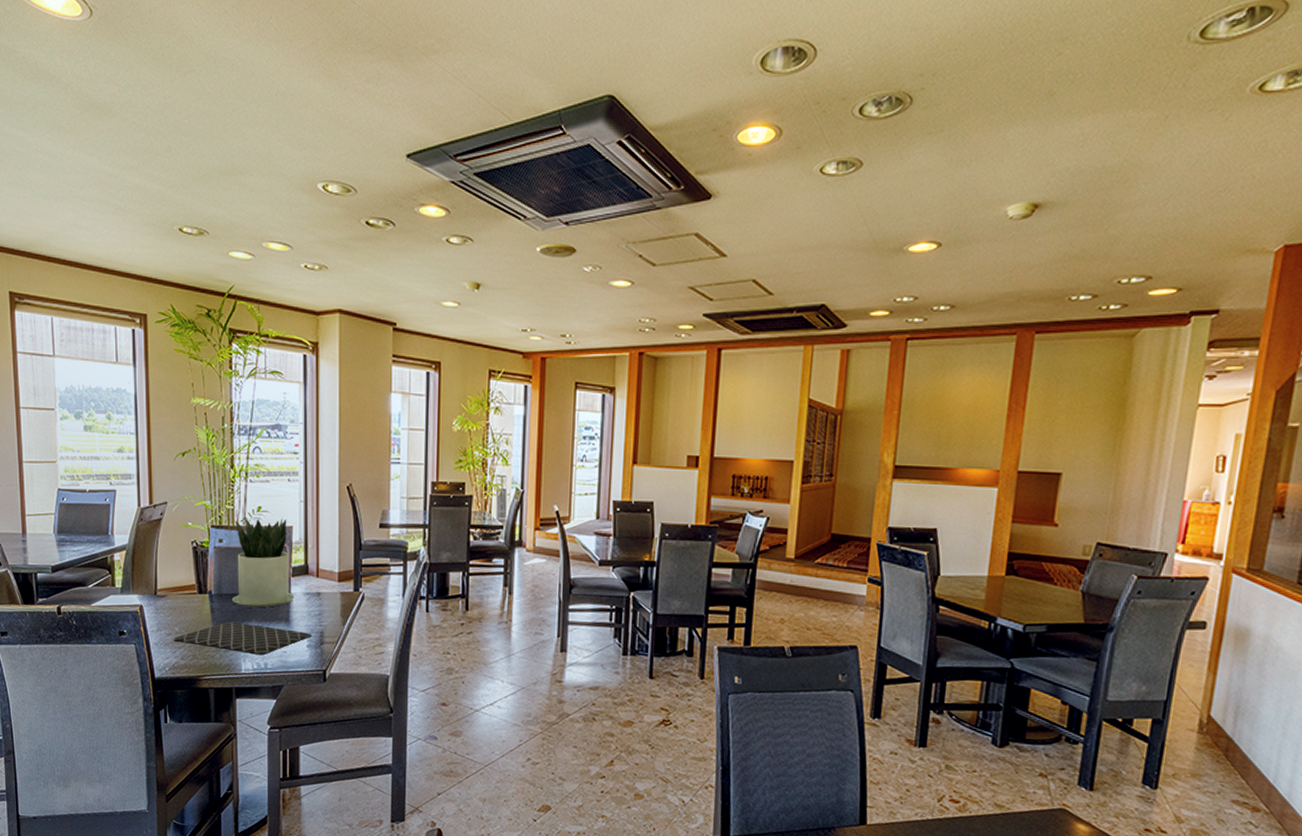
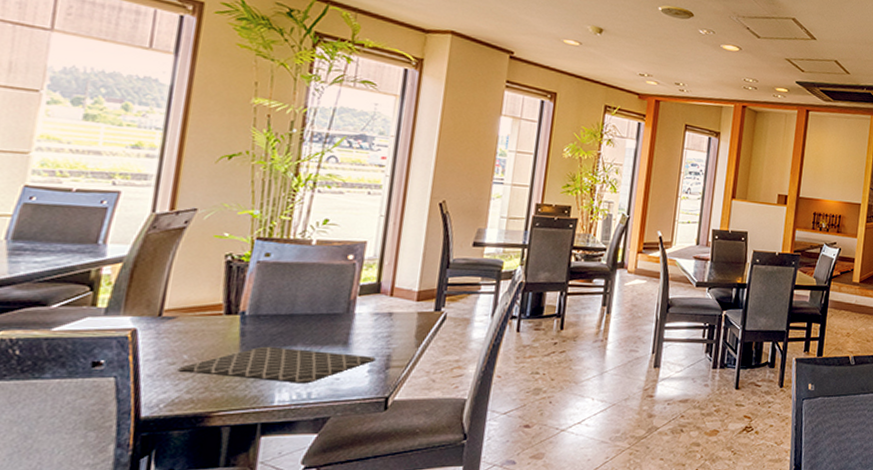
planter: present [232,516,294,608] -> none [273,229,361,330]

